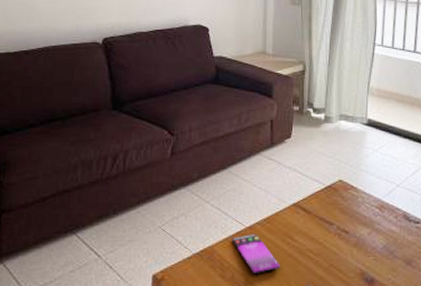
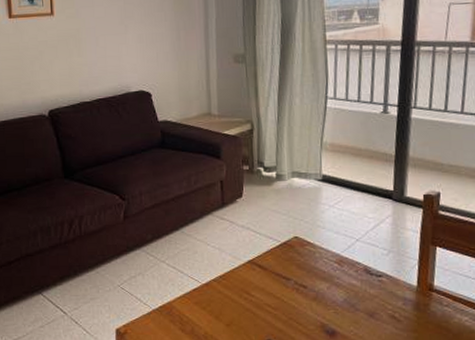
smartphone: present [233,233,281,273] -> none [190,290,239,327]

